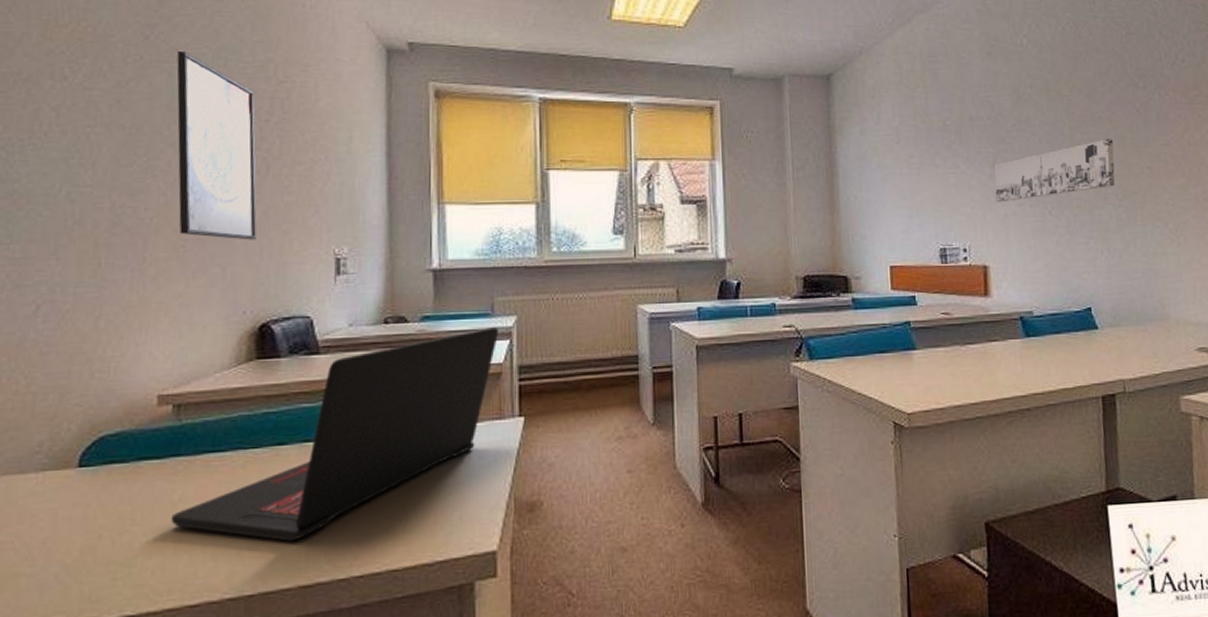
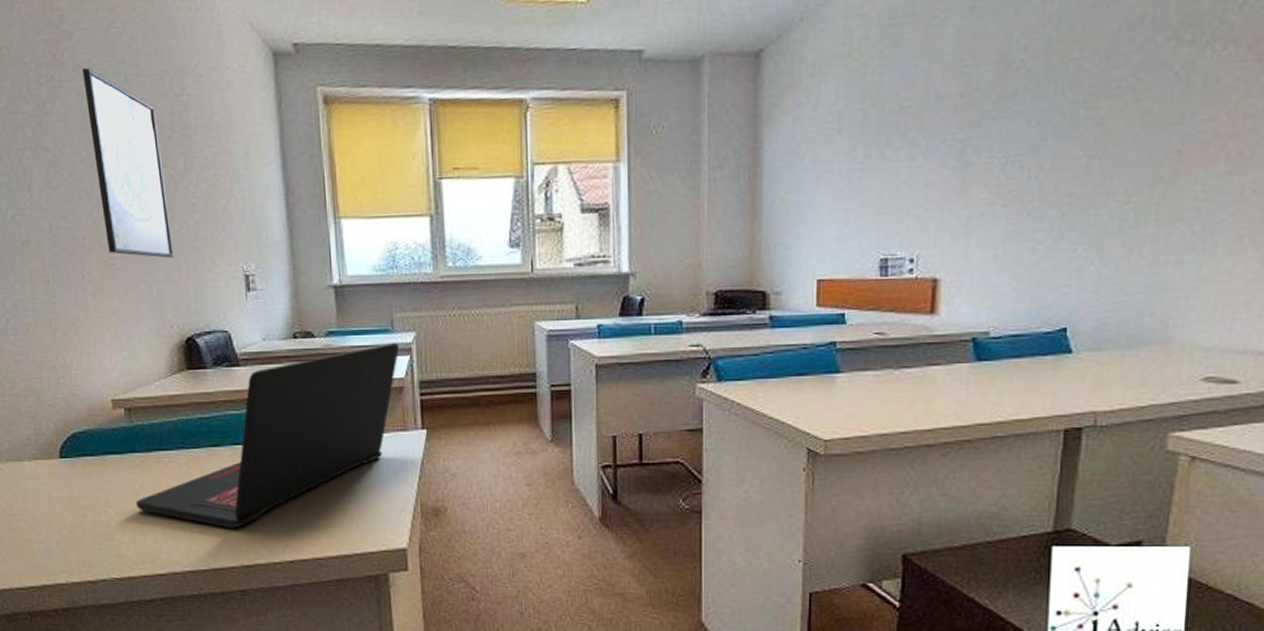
wall art: present [994,139,1115,203] -> none [958,115,1132,203]

